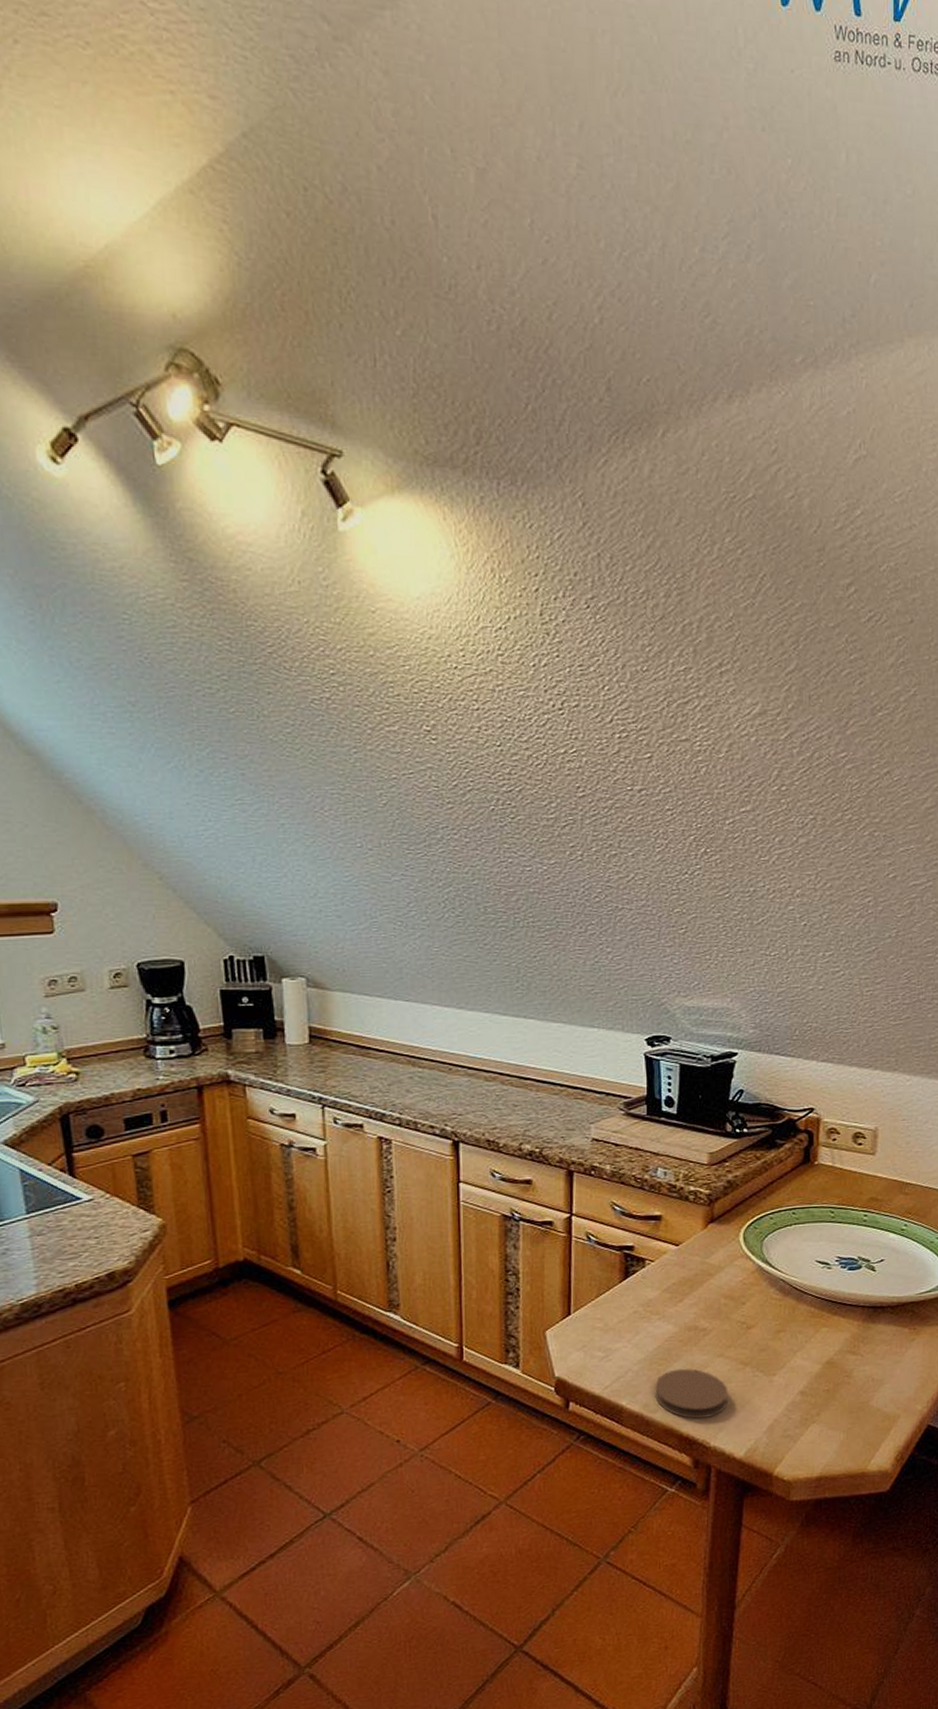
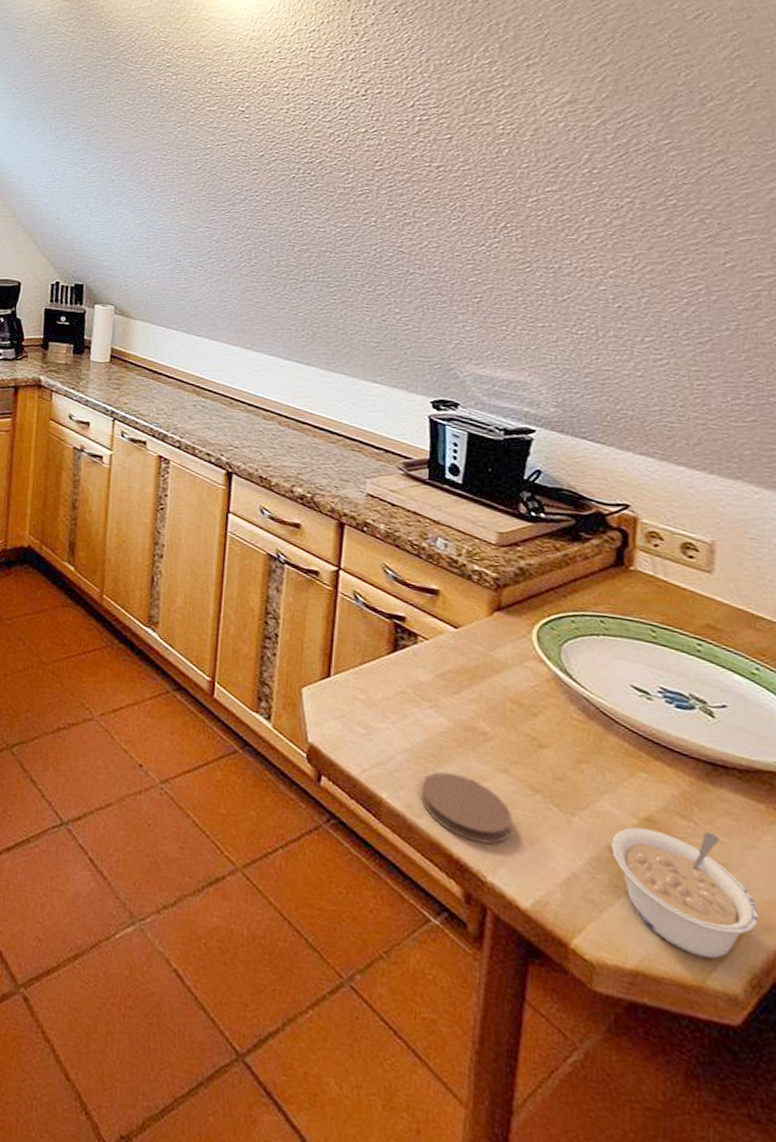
legume: none [802,1359,903,1452] -> present [611,827,759,959]

